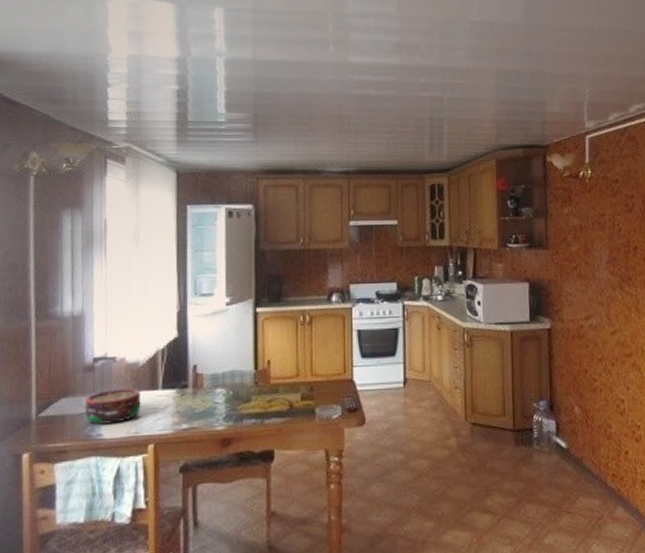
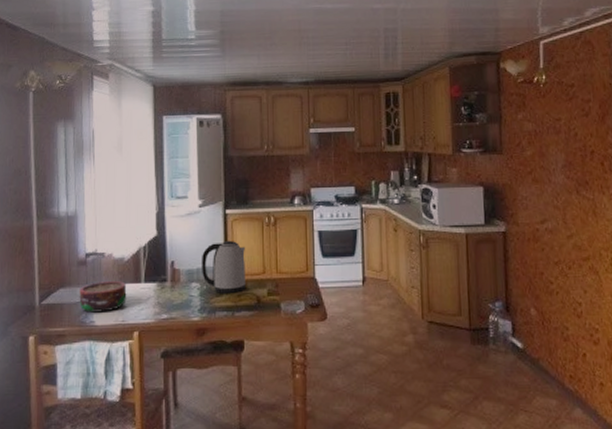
kettle: none [228,341,277,399] -> present [202,240,245,293]

